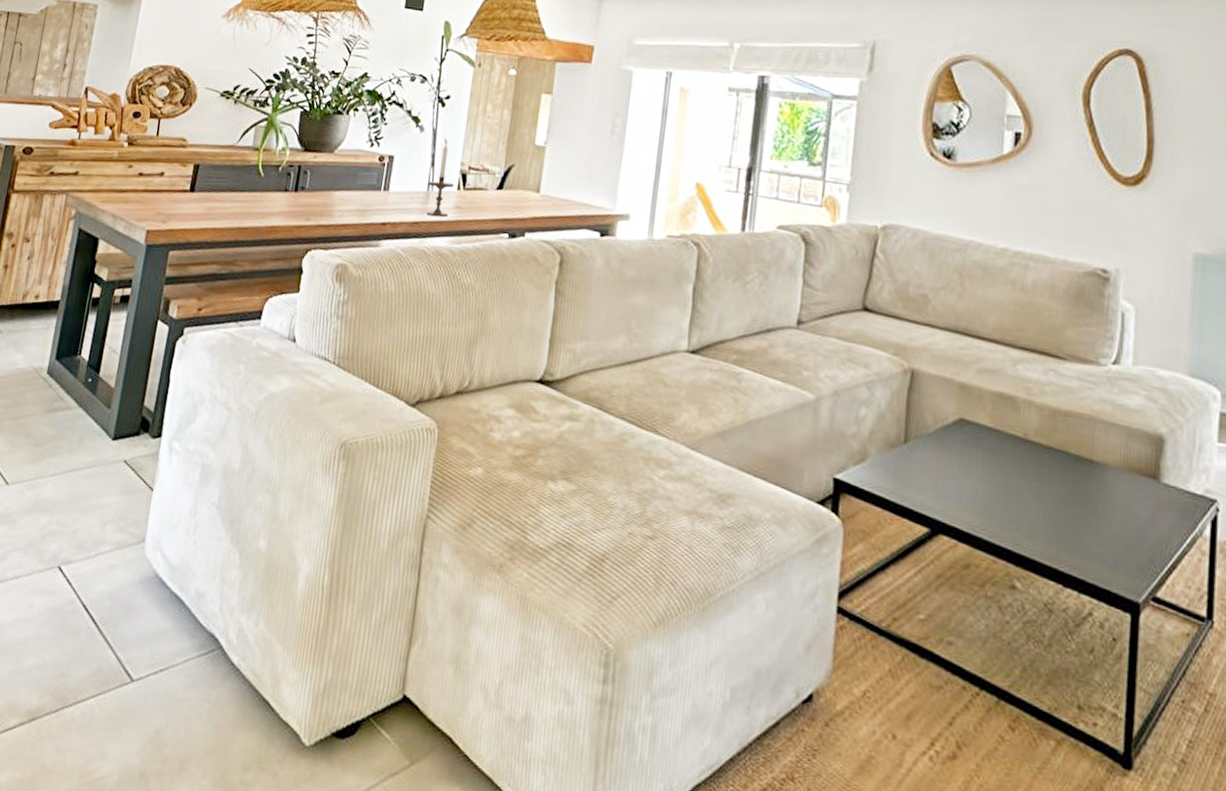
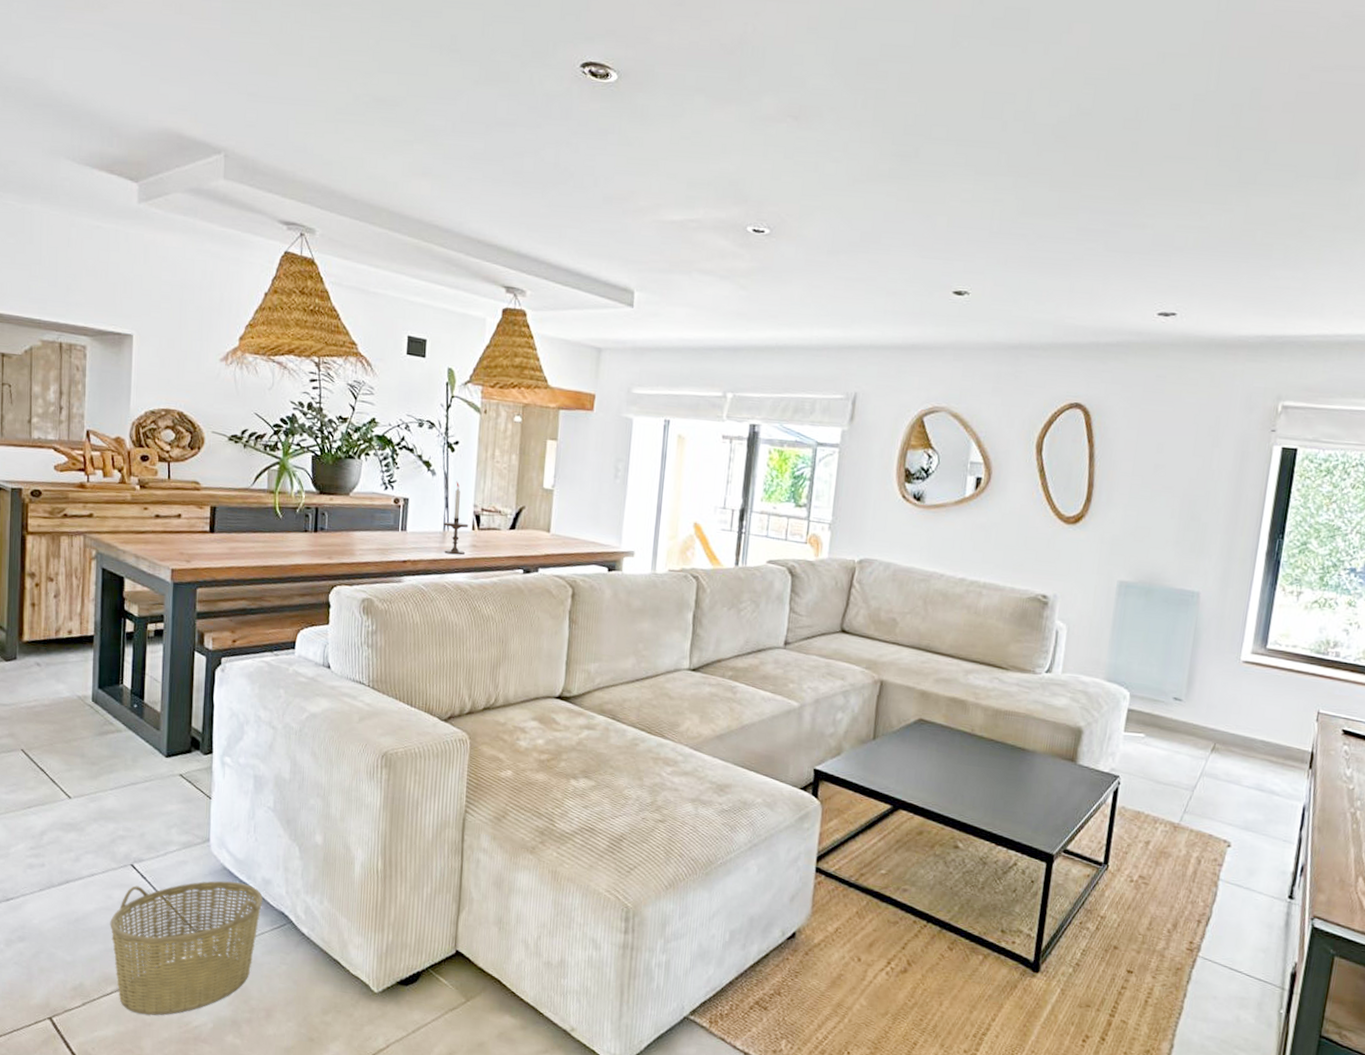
basket: none [21,590,194,760] -> present [110,880,263,1015]

